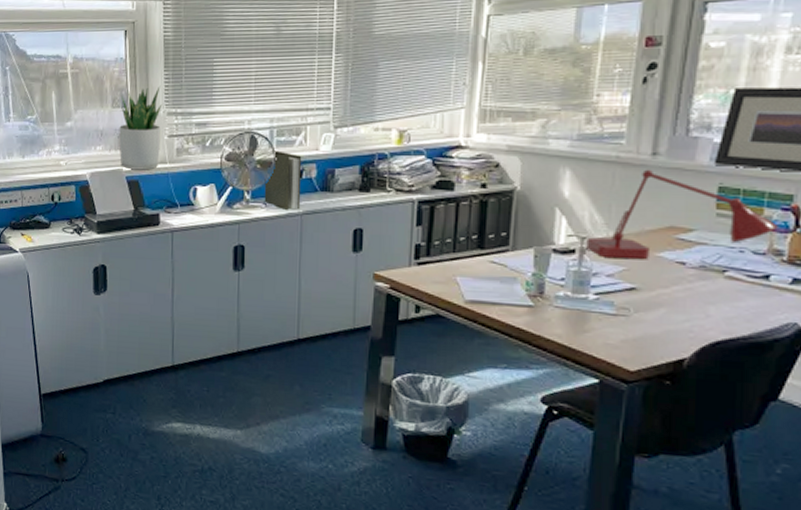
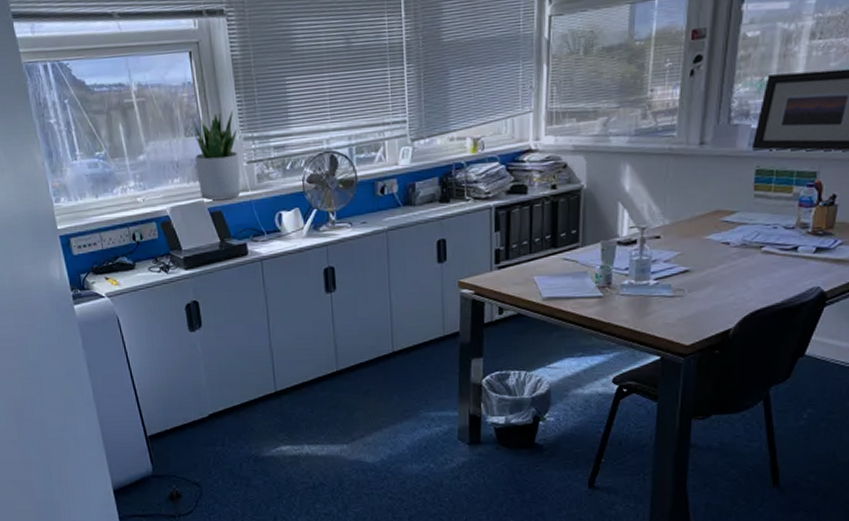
binder: present [264,150,302,211] -> none [348,168,385,229]
desk lamp: present [586,169,778,259] -> none [646,158,805,245]

